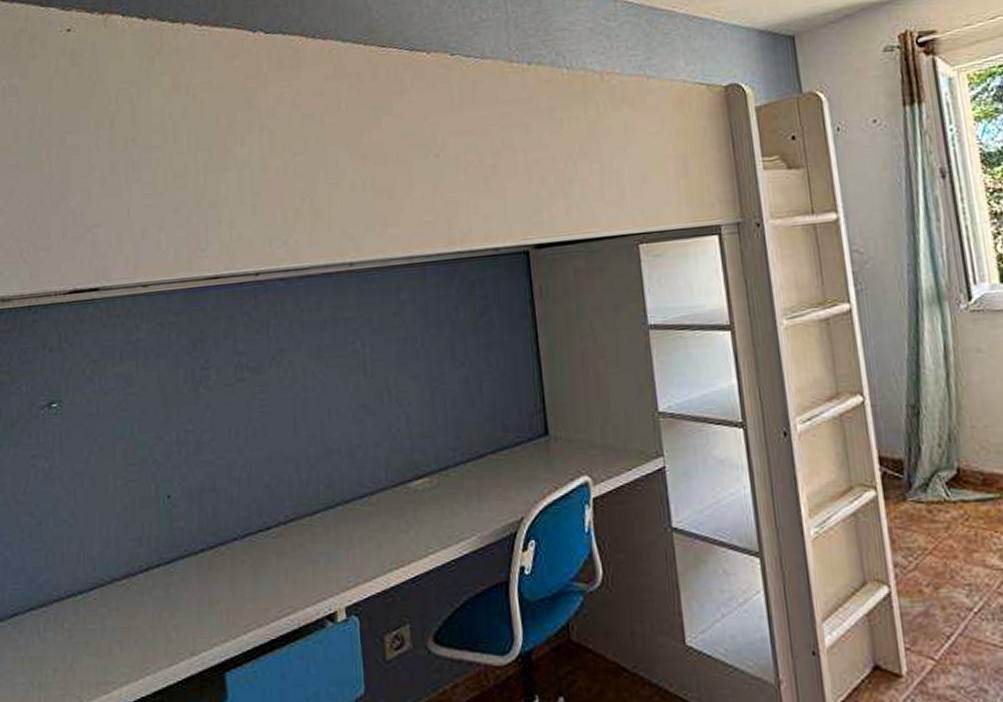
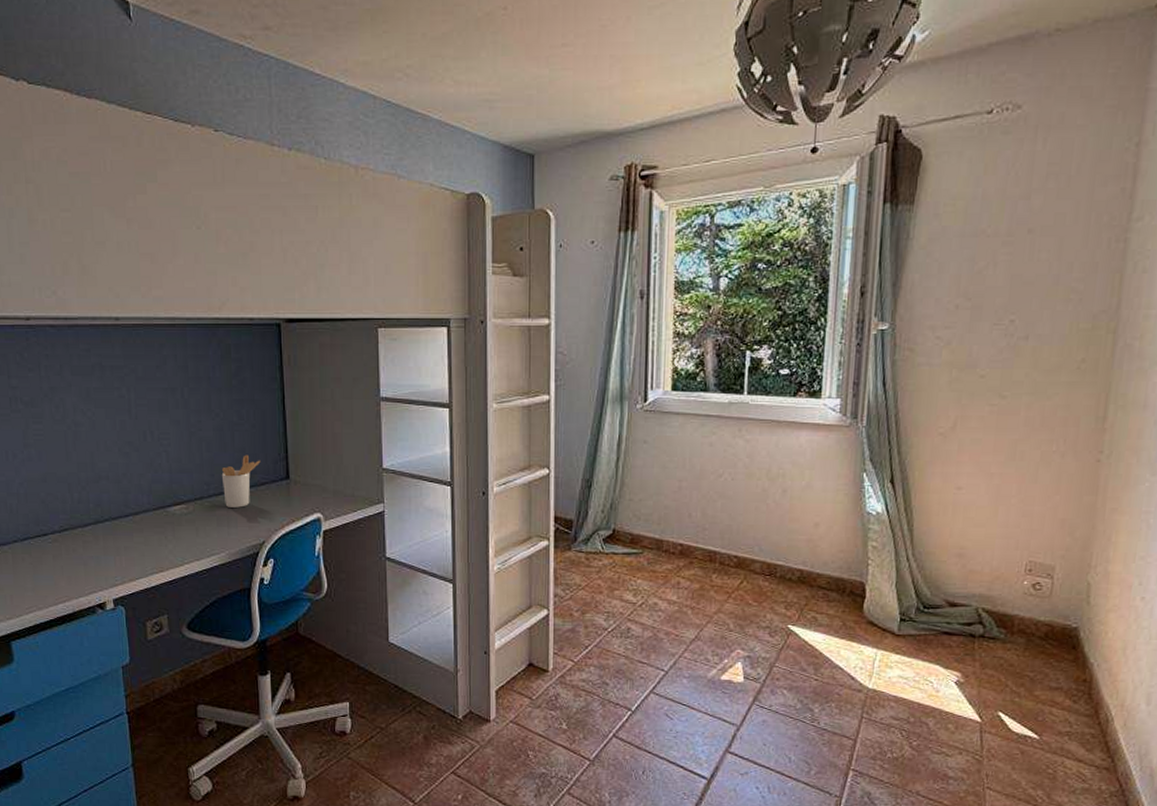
utensil holder: none [468,409,514,477] -> present [221,454,261,508]

